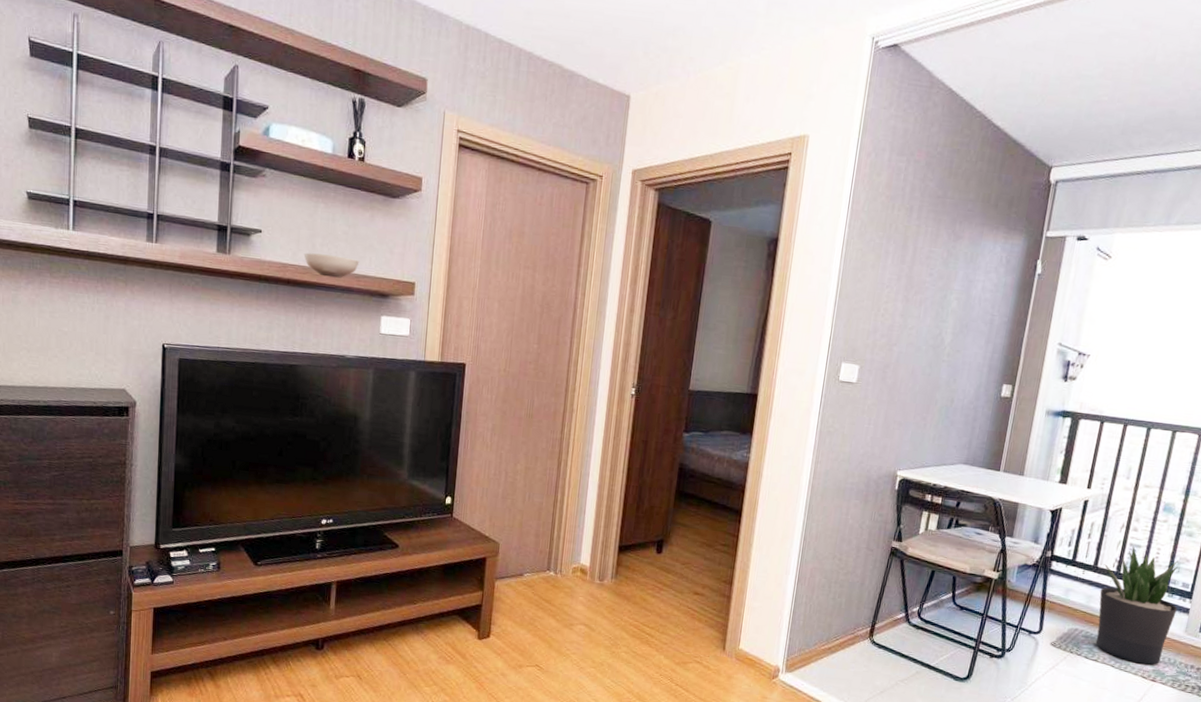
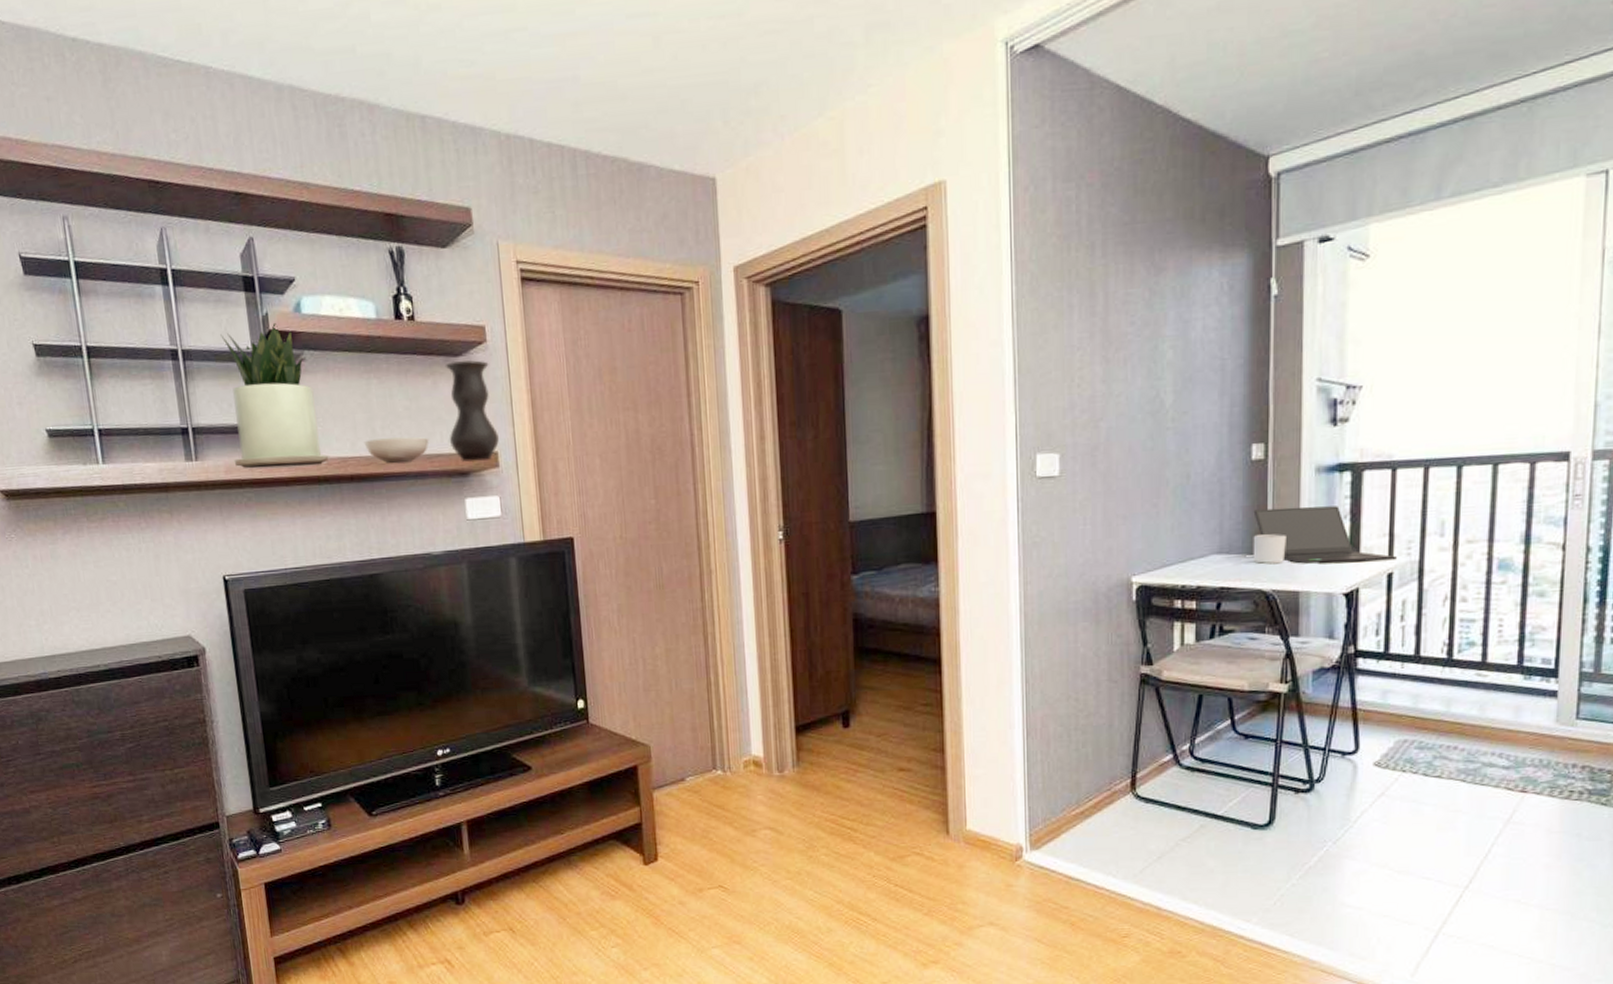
planter: none [187,141,273,267] -> present [220,323,331,470]
vase: none [376,202,420,288] -> present [445,360,499,462]
mug: none [989,454,1017,480] -> present [1253,534,1286,564]
laptop: none [995,435,1093,491] -> present [1253,506,1397,564]
planter: present [1095,545,1178,665] -> none [1429,621,1540,772]

